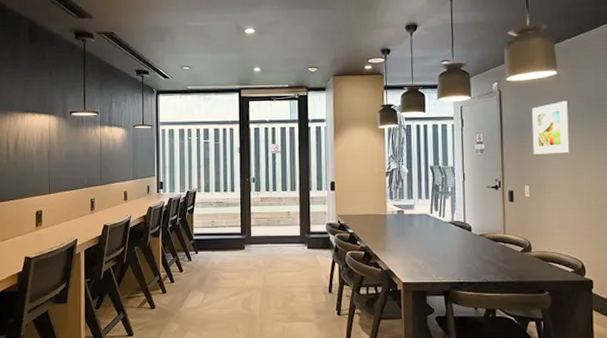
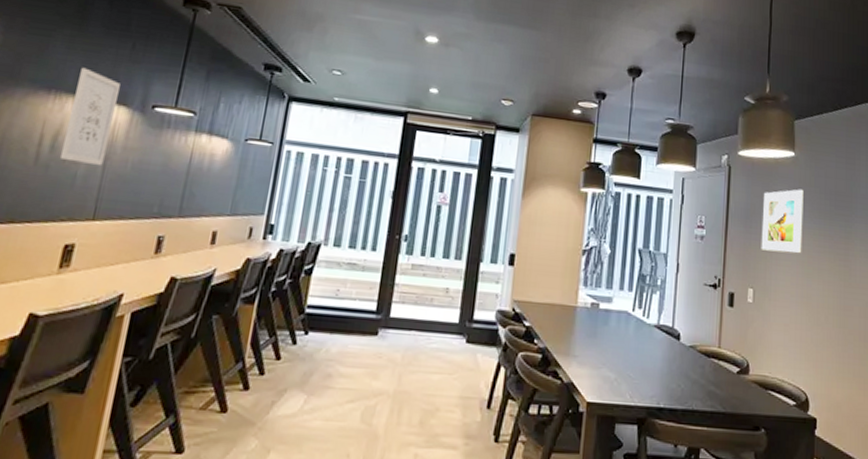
wall art: none [21,93,48,158] -> present [59,67,120,166]

